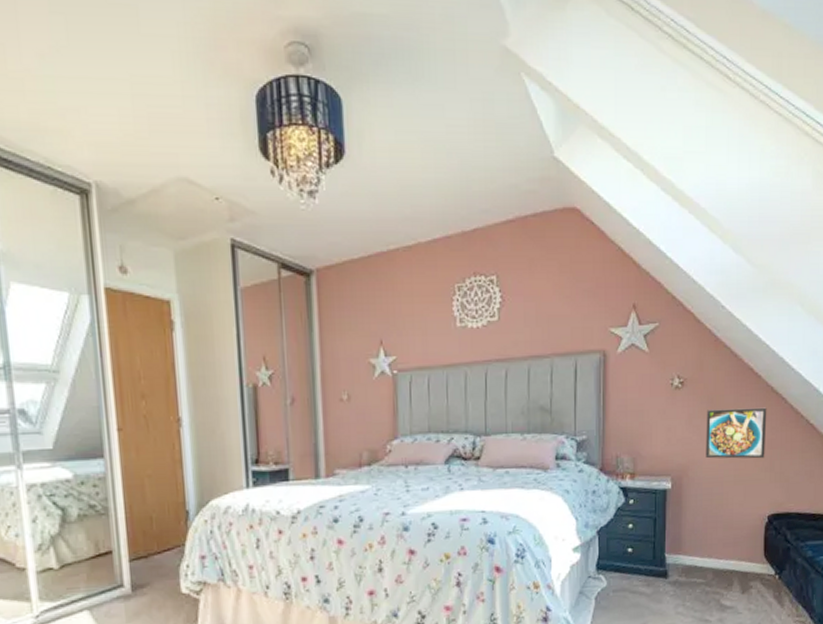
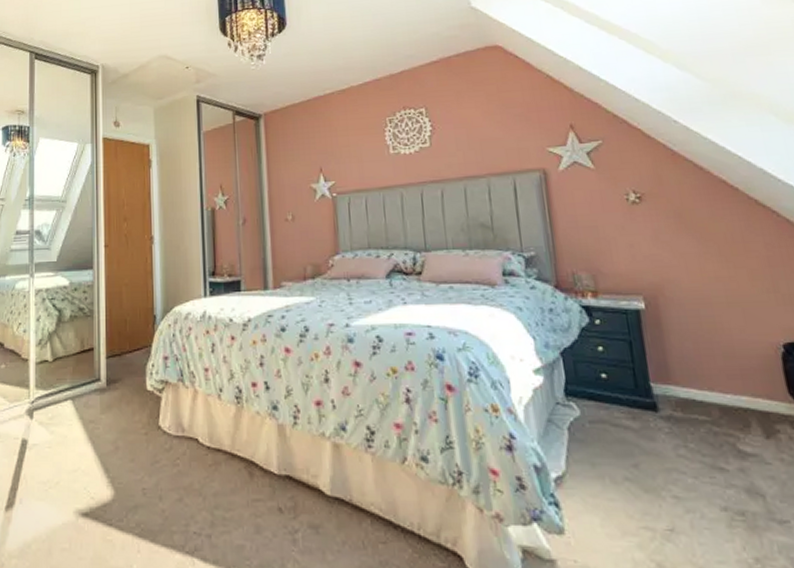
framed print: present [705,407,767,459] -> none [676,221,764,278]

